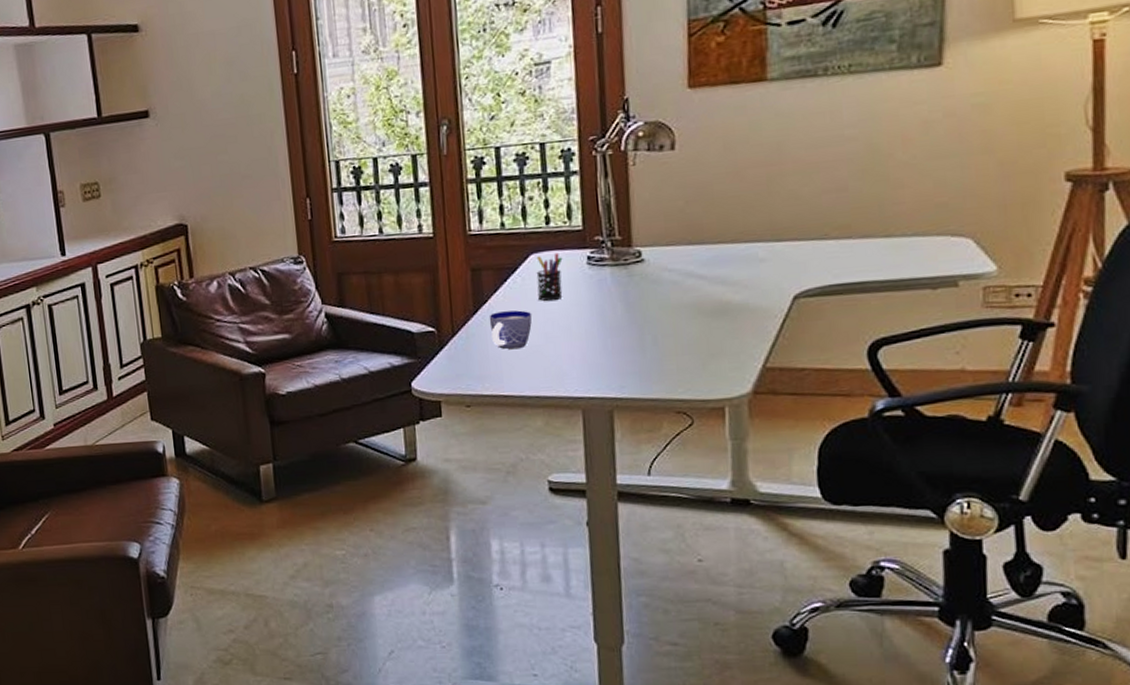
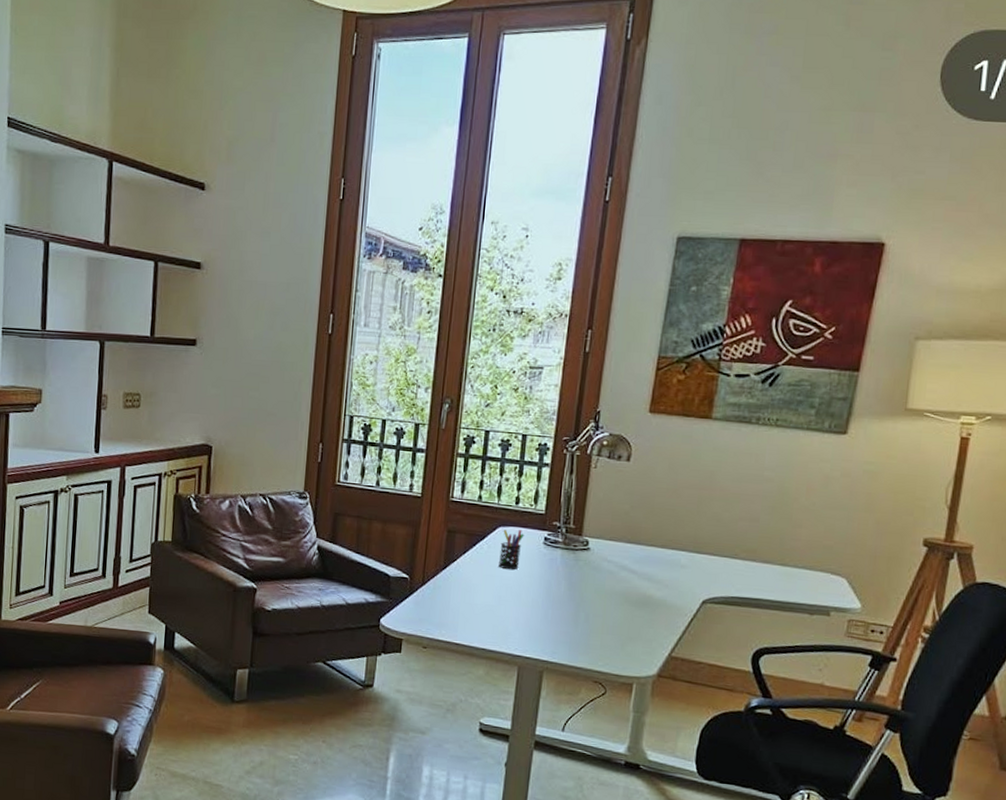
cup: present [489,310,533,350] -> none [454,571,491,606]

